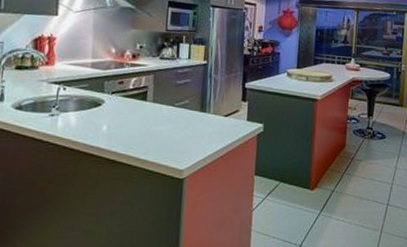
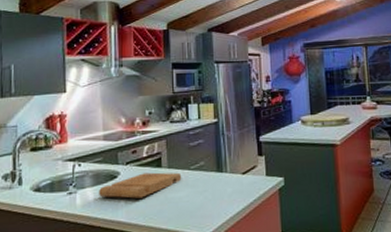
cutting board: none [81,104,166,128] -> present [99,172,182,199]

